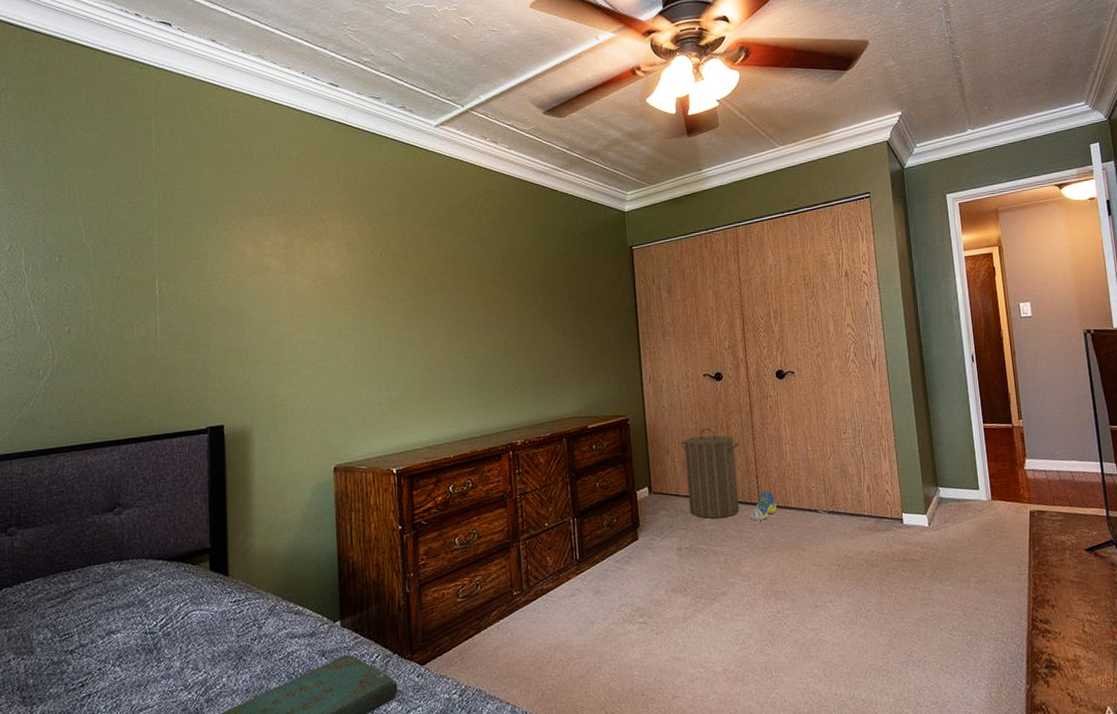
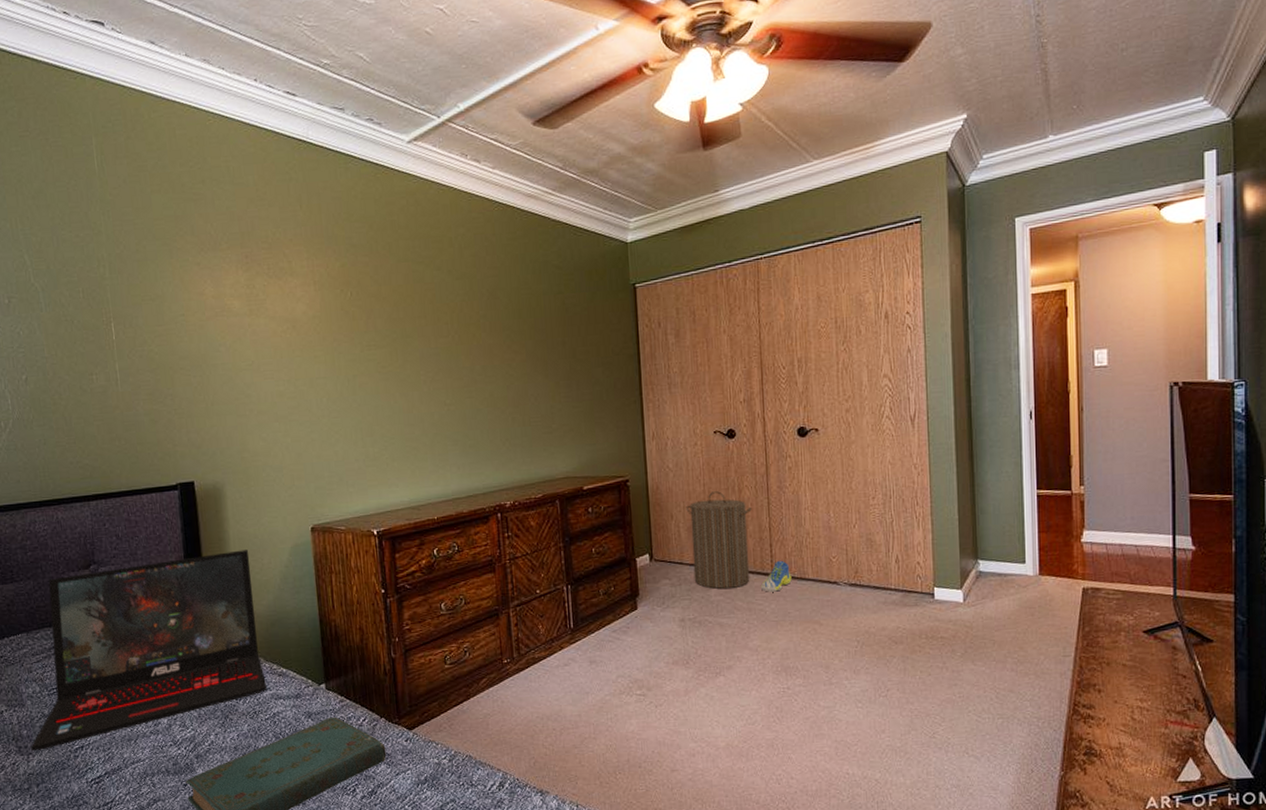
laptop: none [36,490,283,701] -> present [31,549,268,751]

